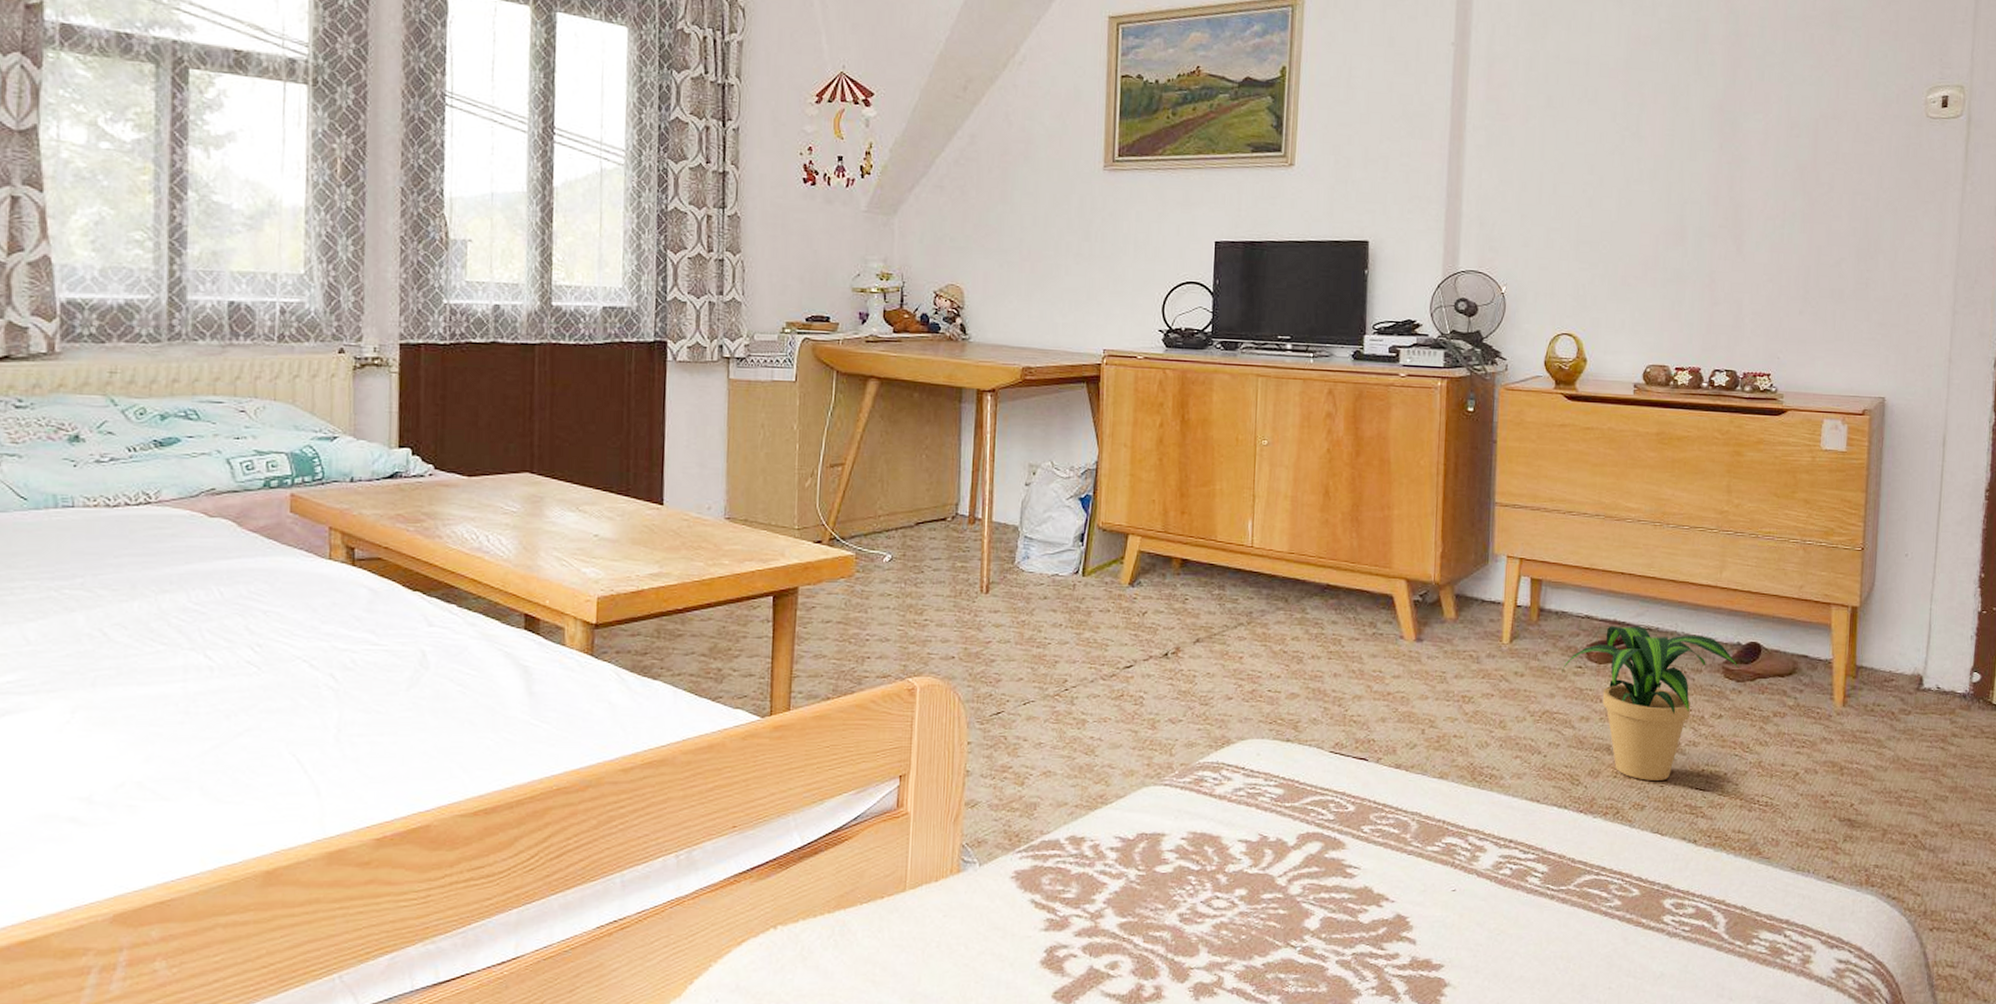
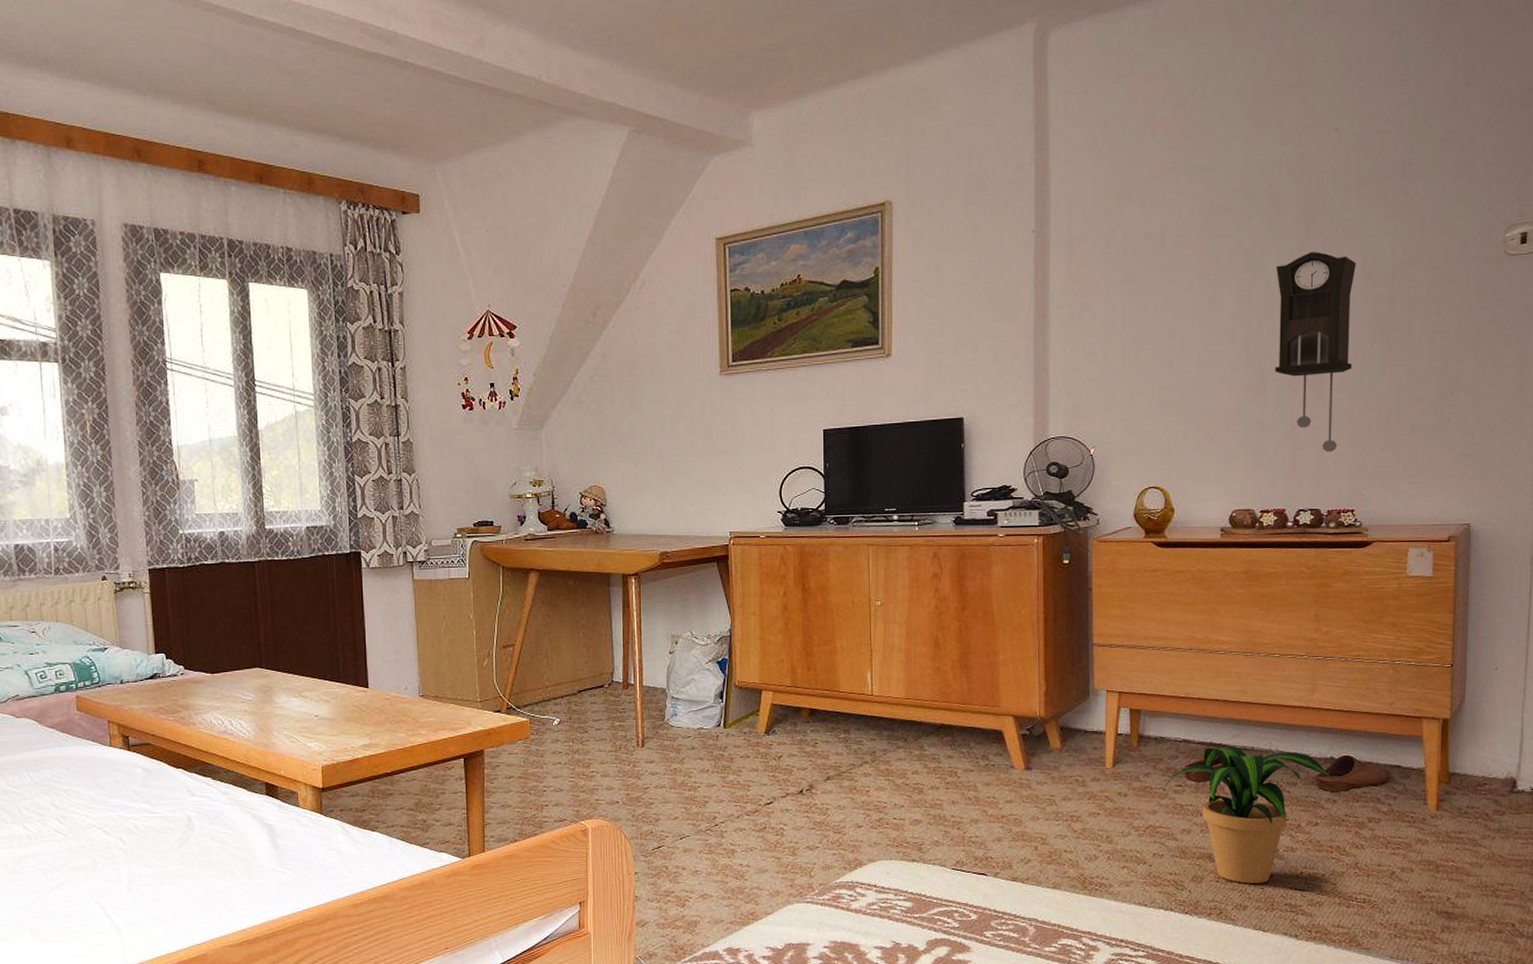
pendulum clock: none [1696,95,1781,310] -> present [1275,252,1356,452]

